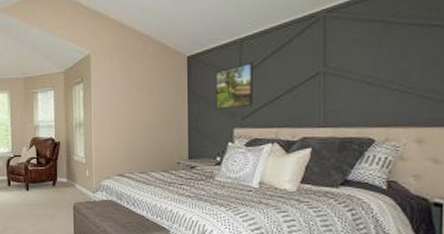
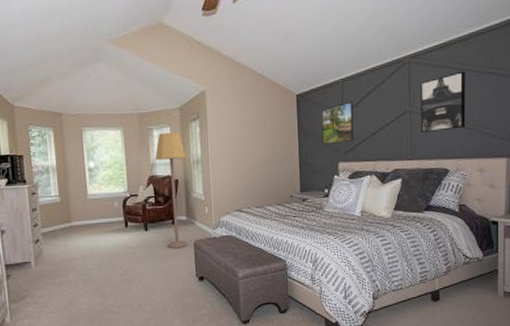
lamp: none [39,95,70,209] -> present [155,132,187,248]
wall art: none [339,24,401,98] -> present [420,71,466,134]

